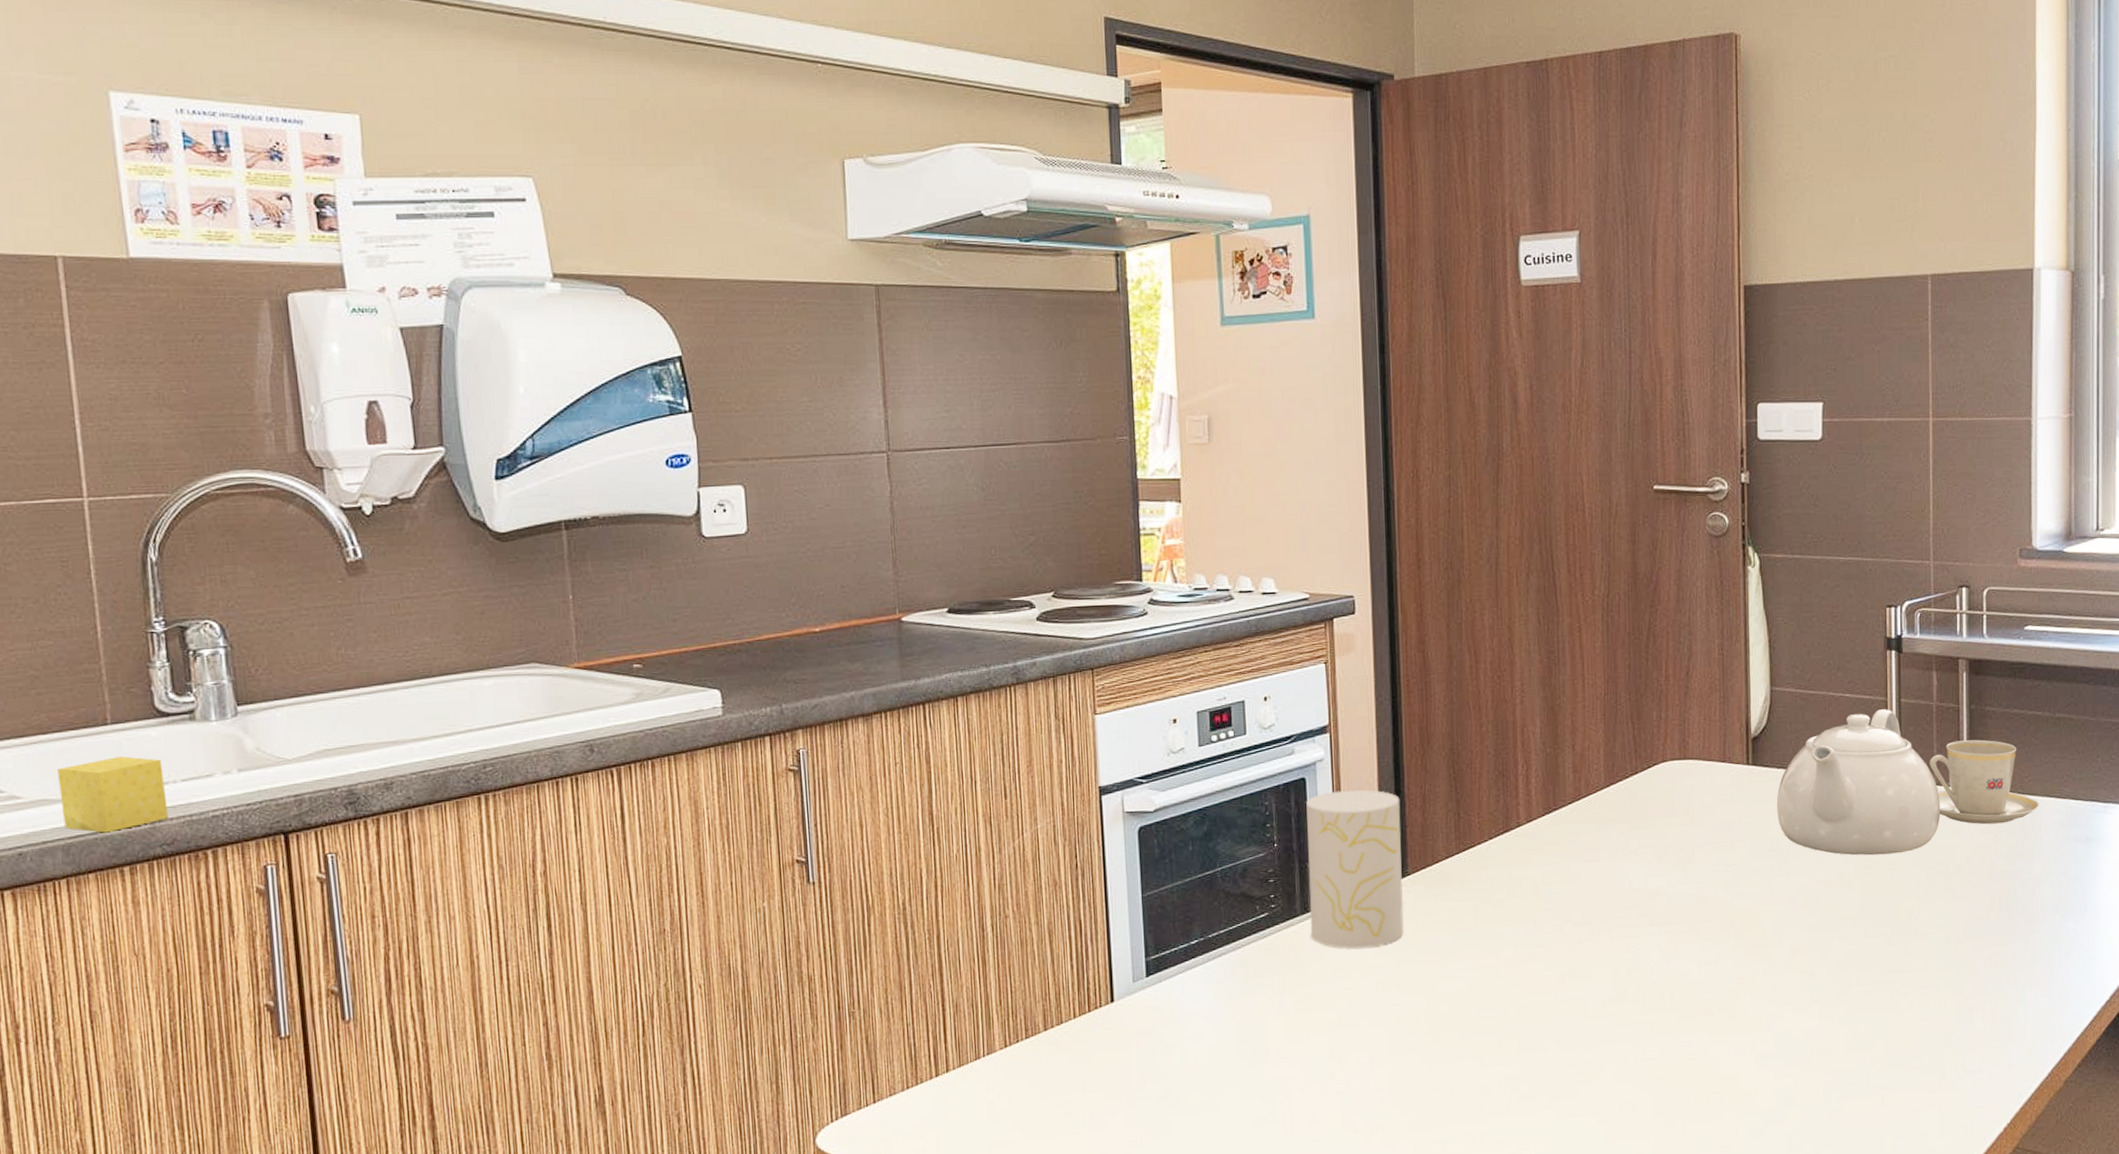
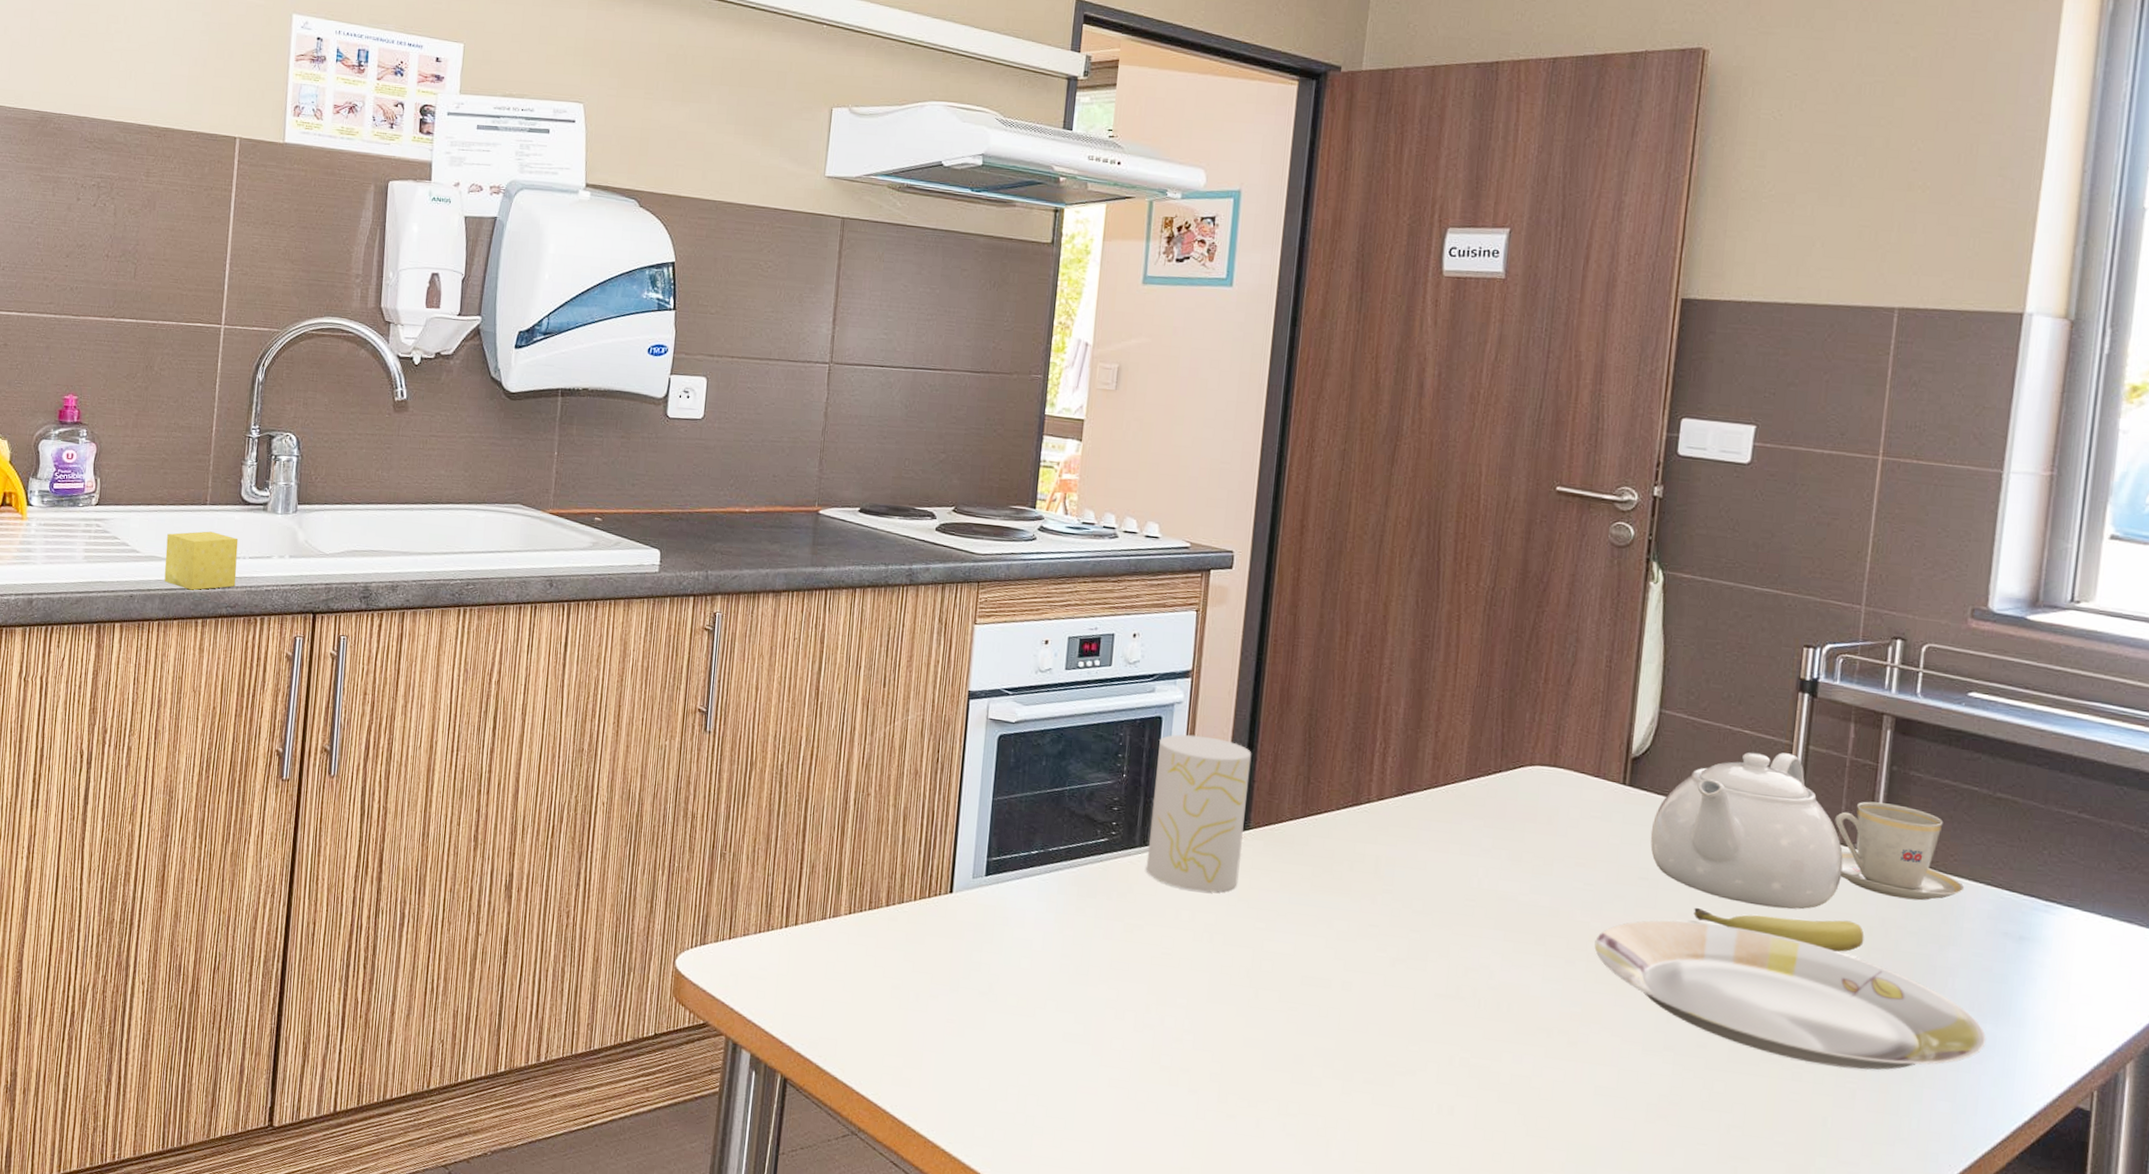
plate: none [1740,879,2070,989] -> present [1594,920,1987,1070]
fruit: none [1821,853,1965,884] -> present [1694,907,1865,952]

